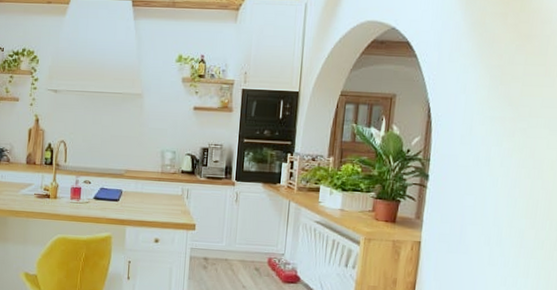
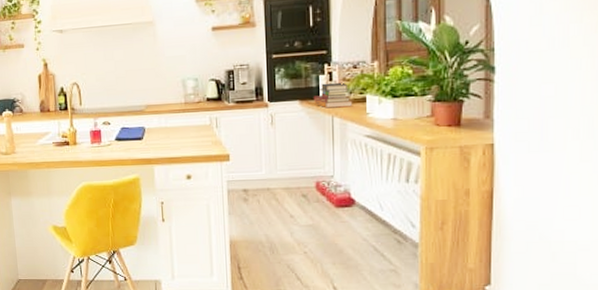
books: none [274,170,307,195] -> present [313,82,352,109]

